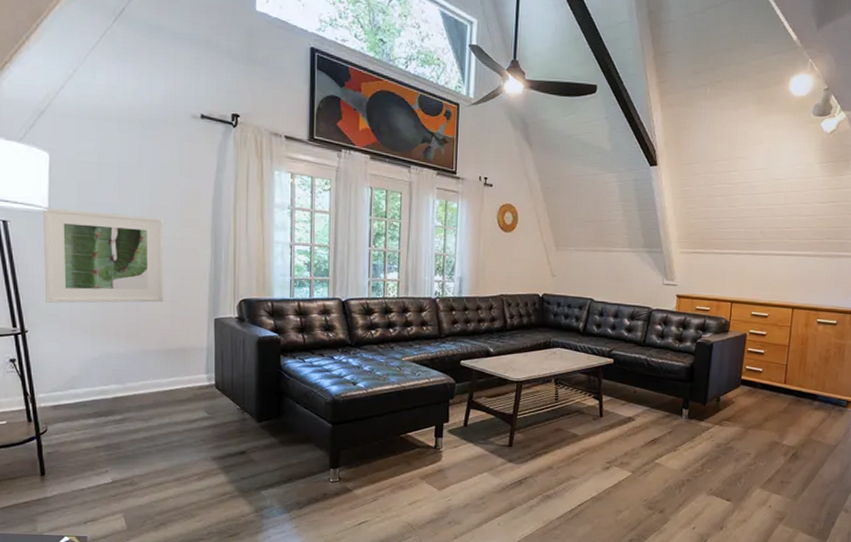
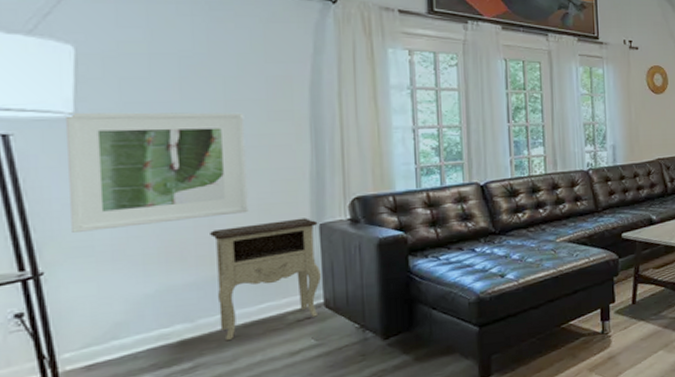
nightstand: none [137,311,215,402] -> present [210,218,322,340]

